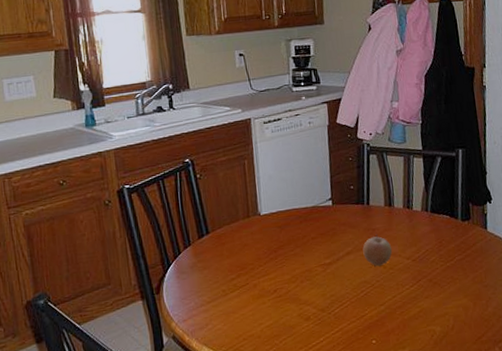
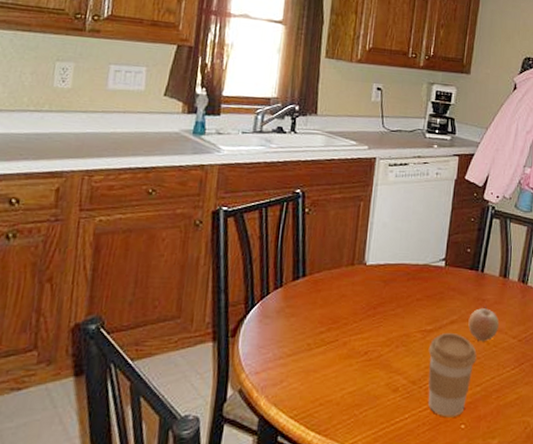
coffee cup: none [330,262,376,336] -> present [428,333,477,417]

